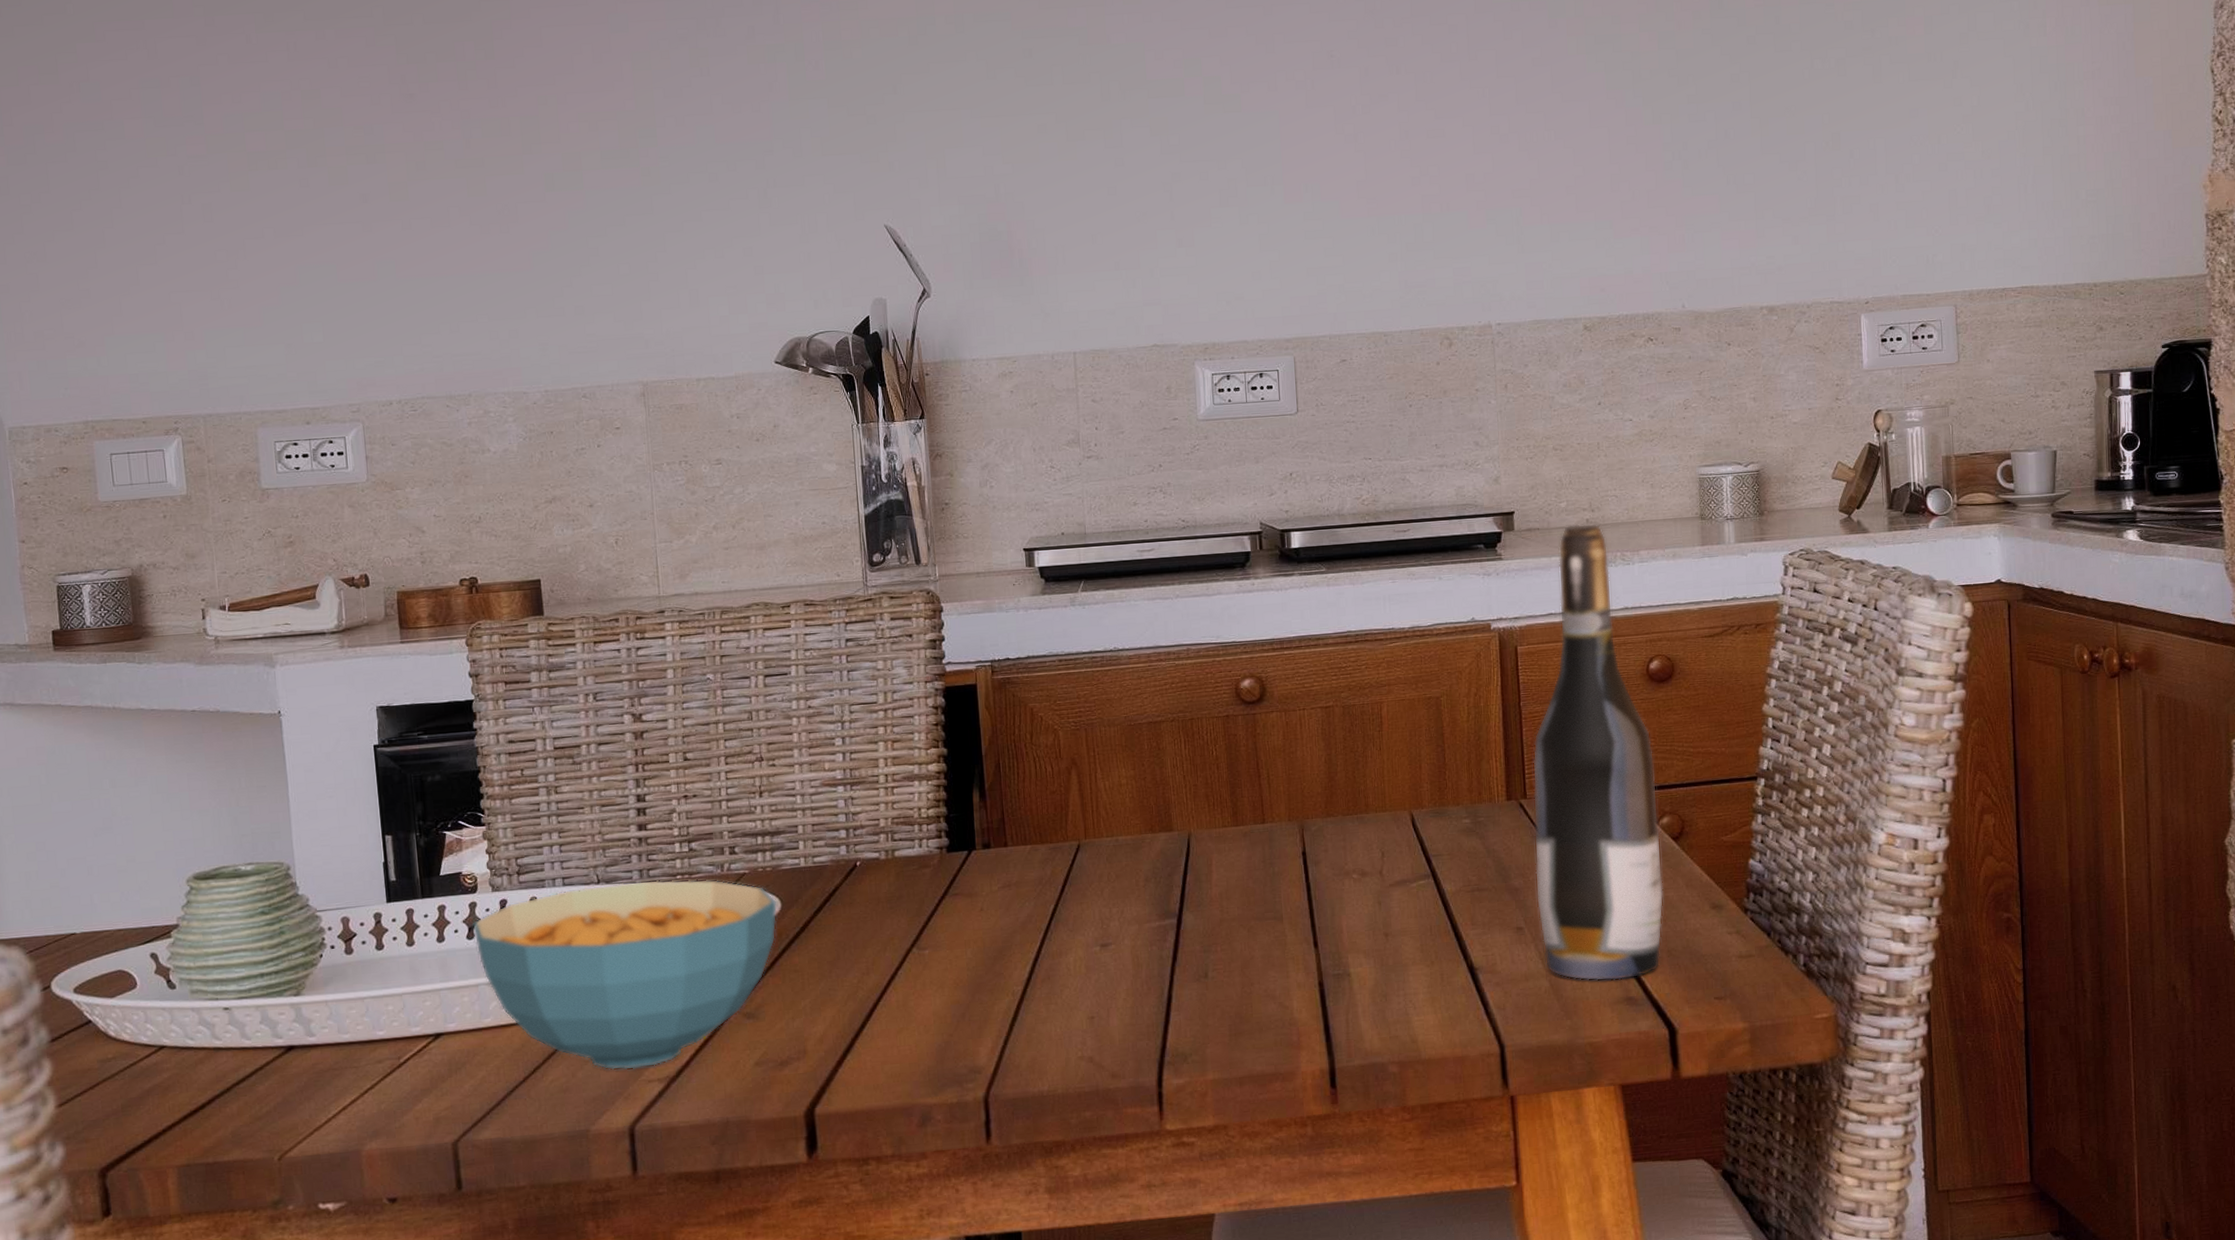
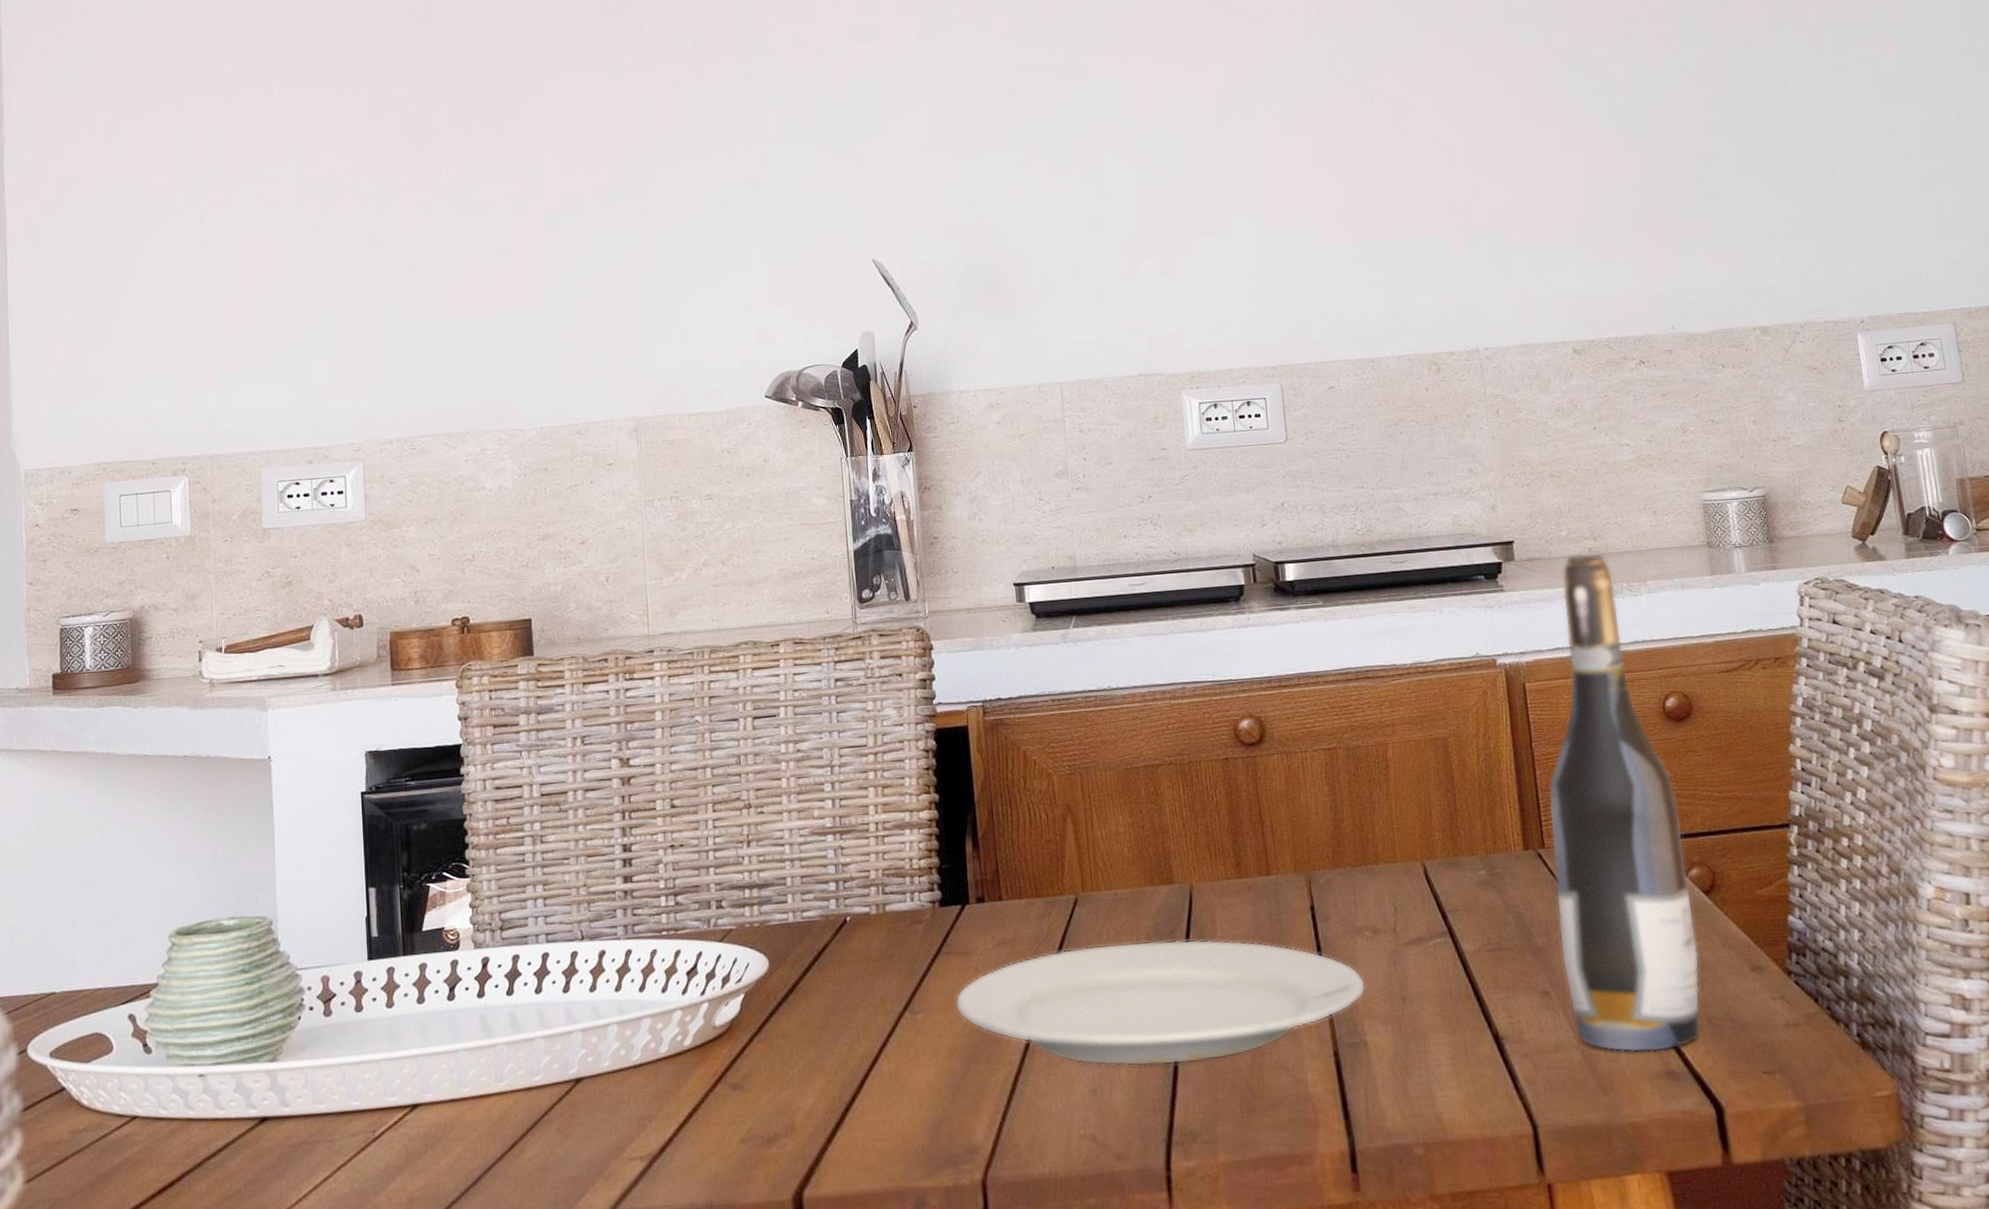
cereal bowl: present [472,879,778,1070] -> none [453,935,765,1147]
plate: none [961,882,1351,996] -> present [955,939,1366,1066]

